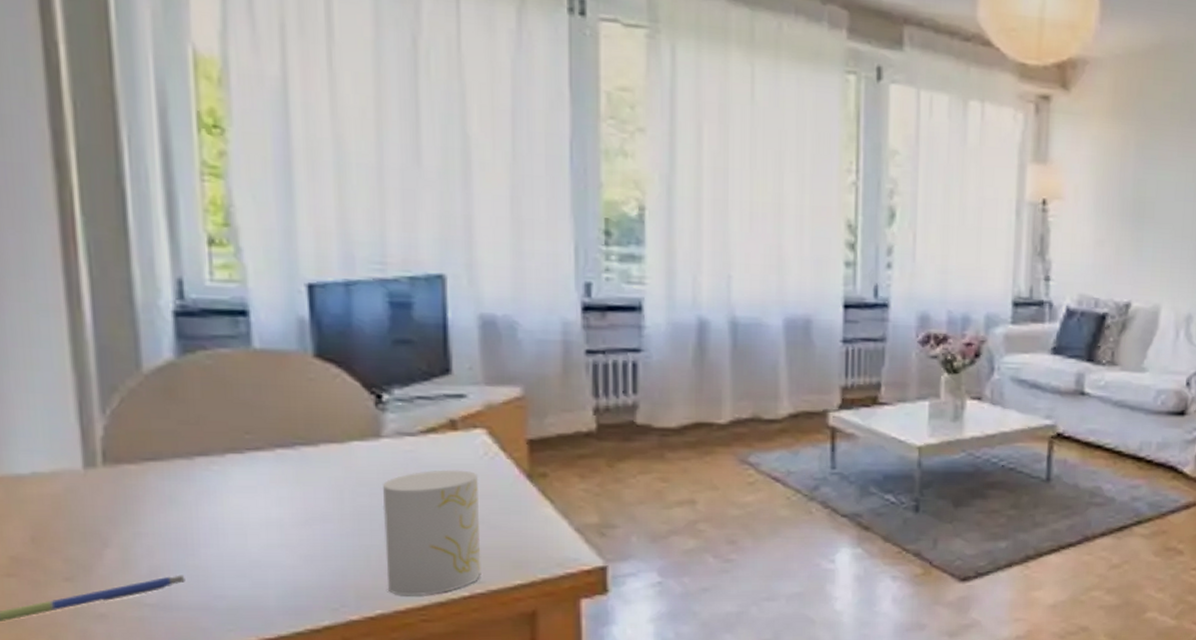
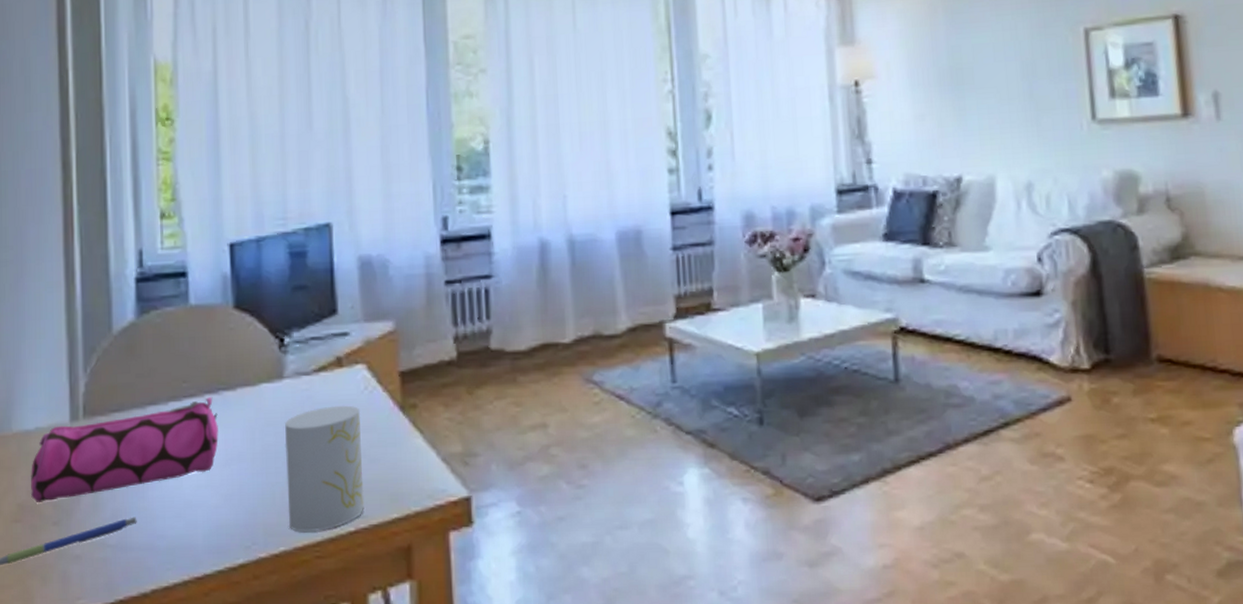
pencil case: none [27,450,295,556] -> present [31,396,219,502]

